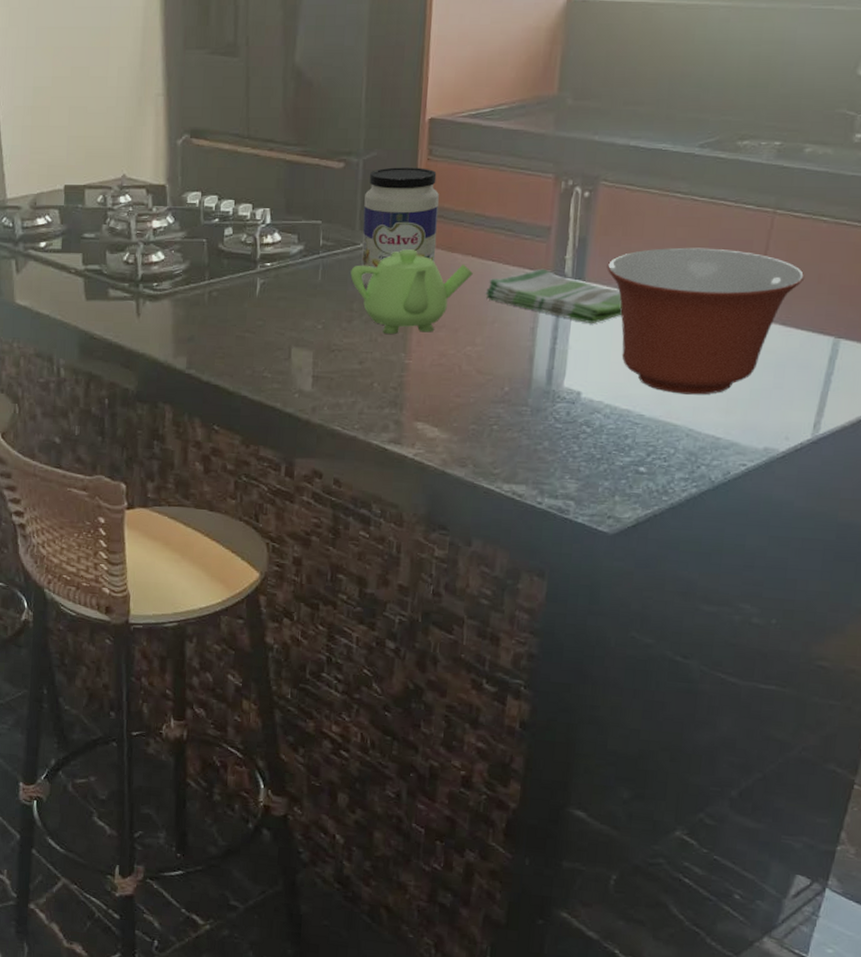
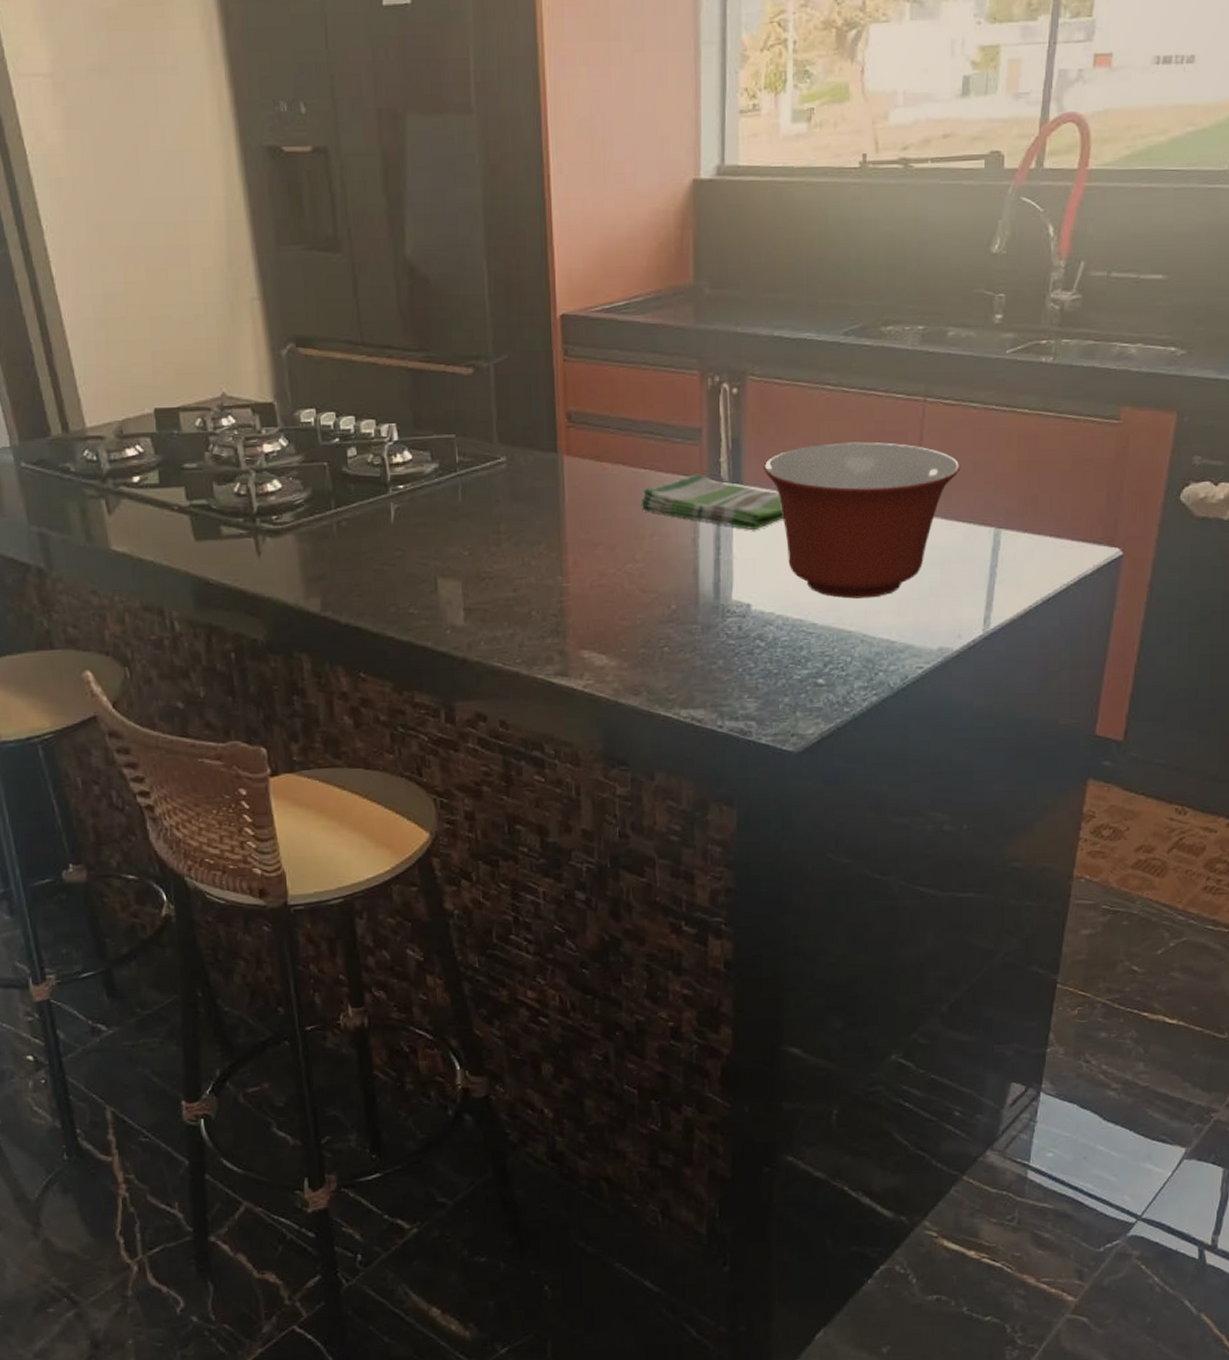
teapot: present [350,249,473,335] -> none [493,461,625,557]
jar: present [361,167,439,288] -> none [500,370,584,506]

